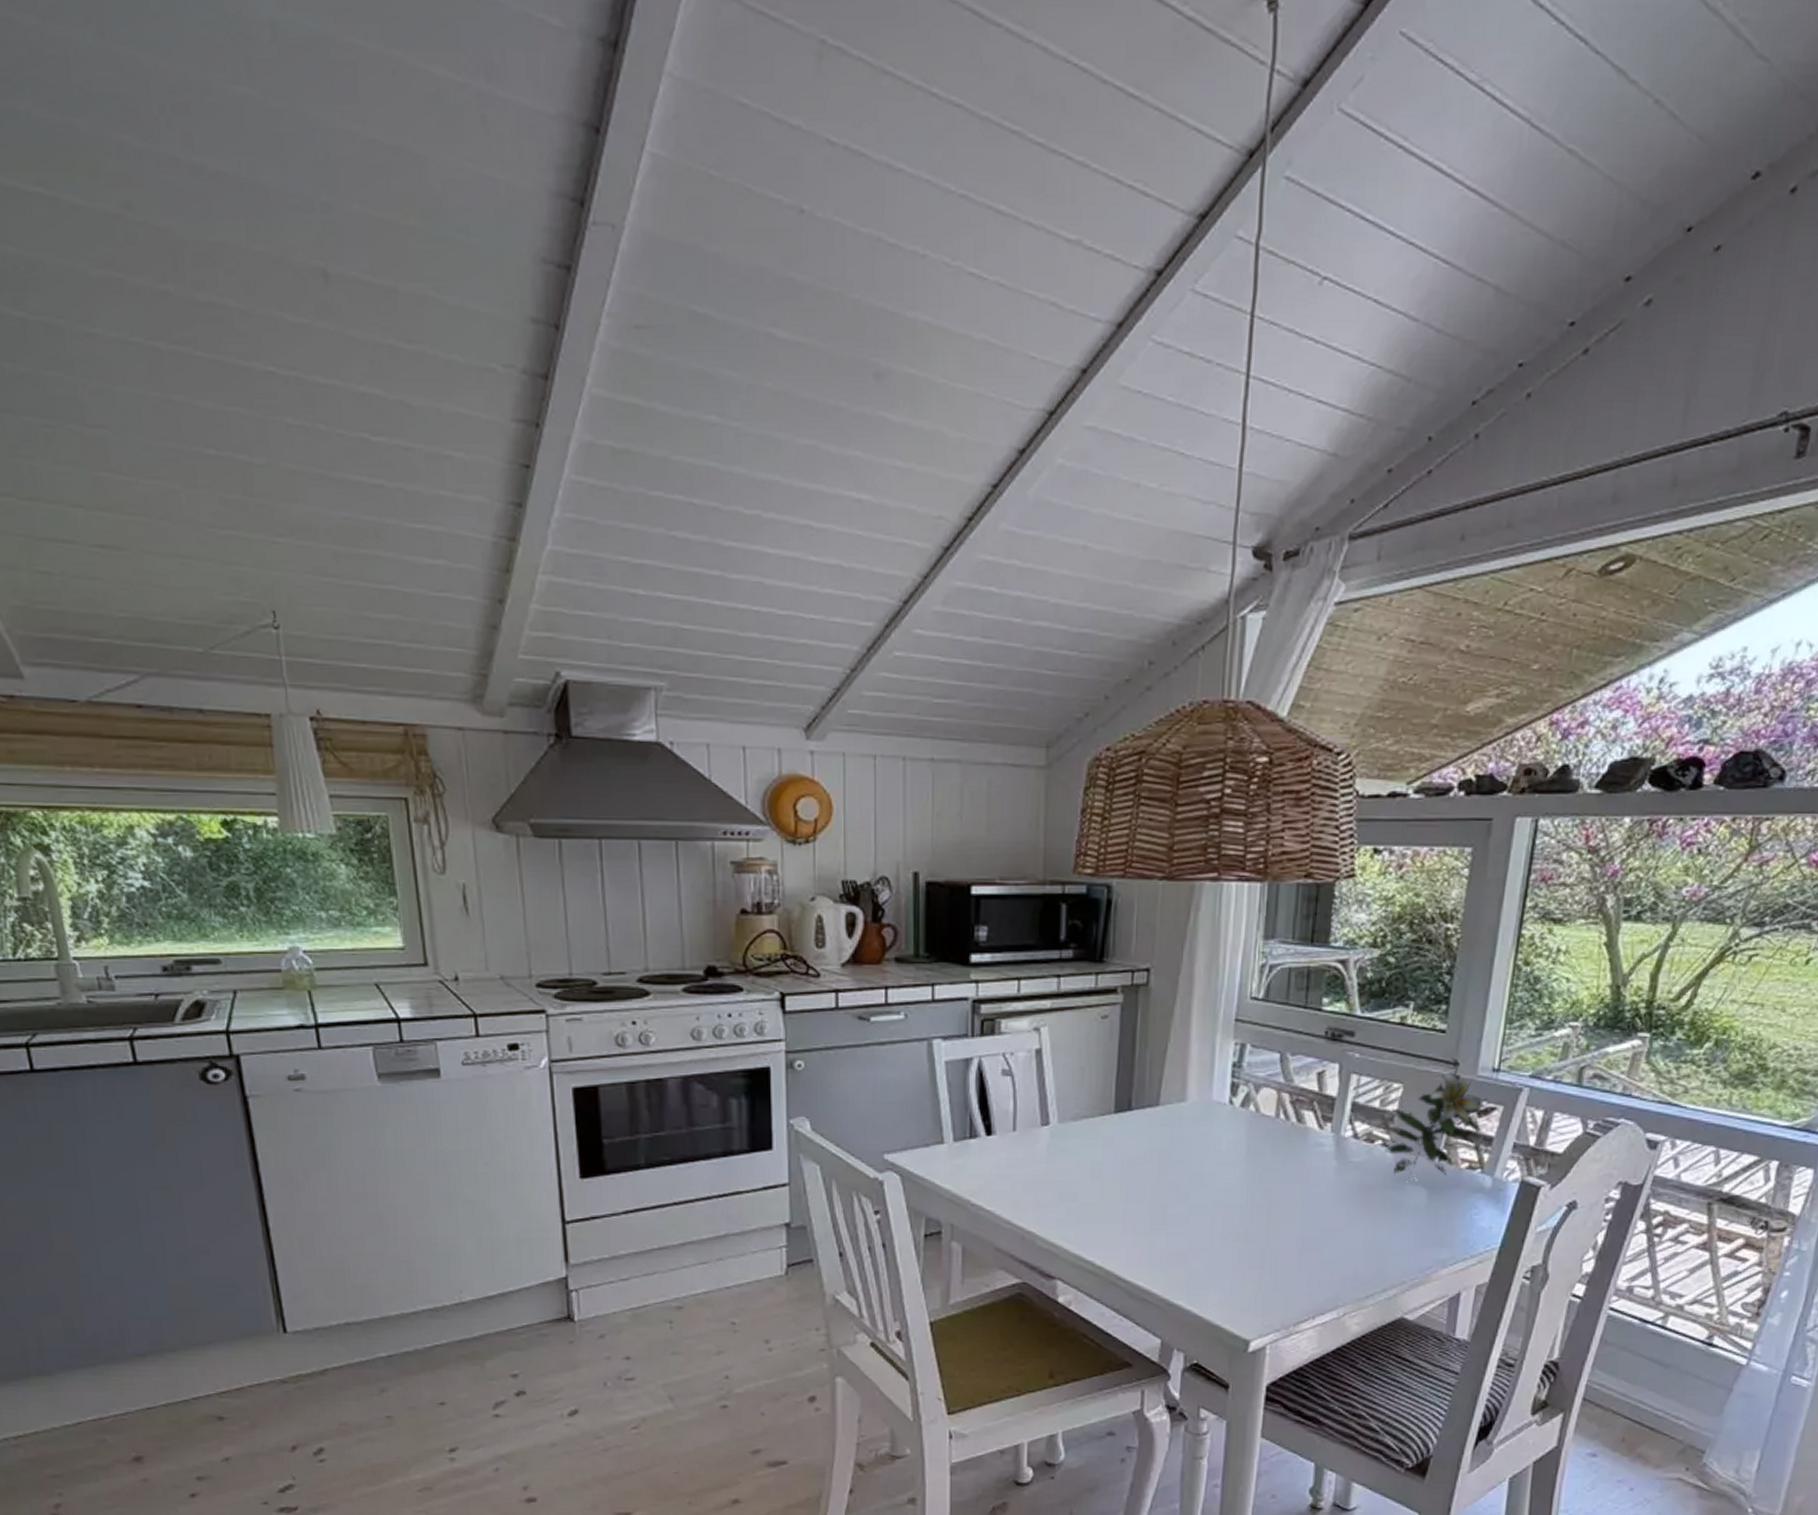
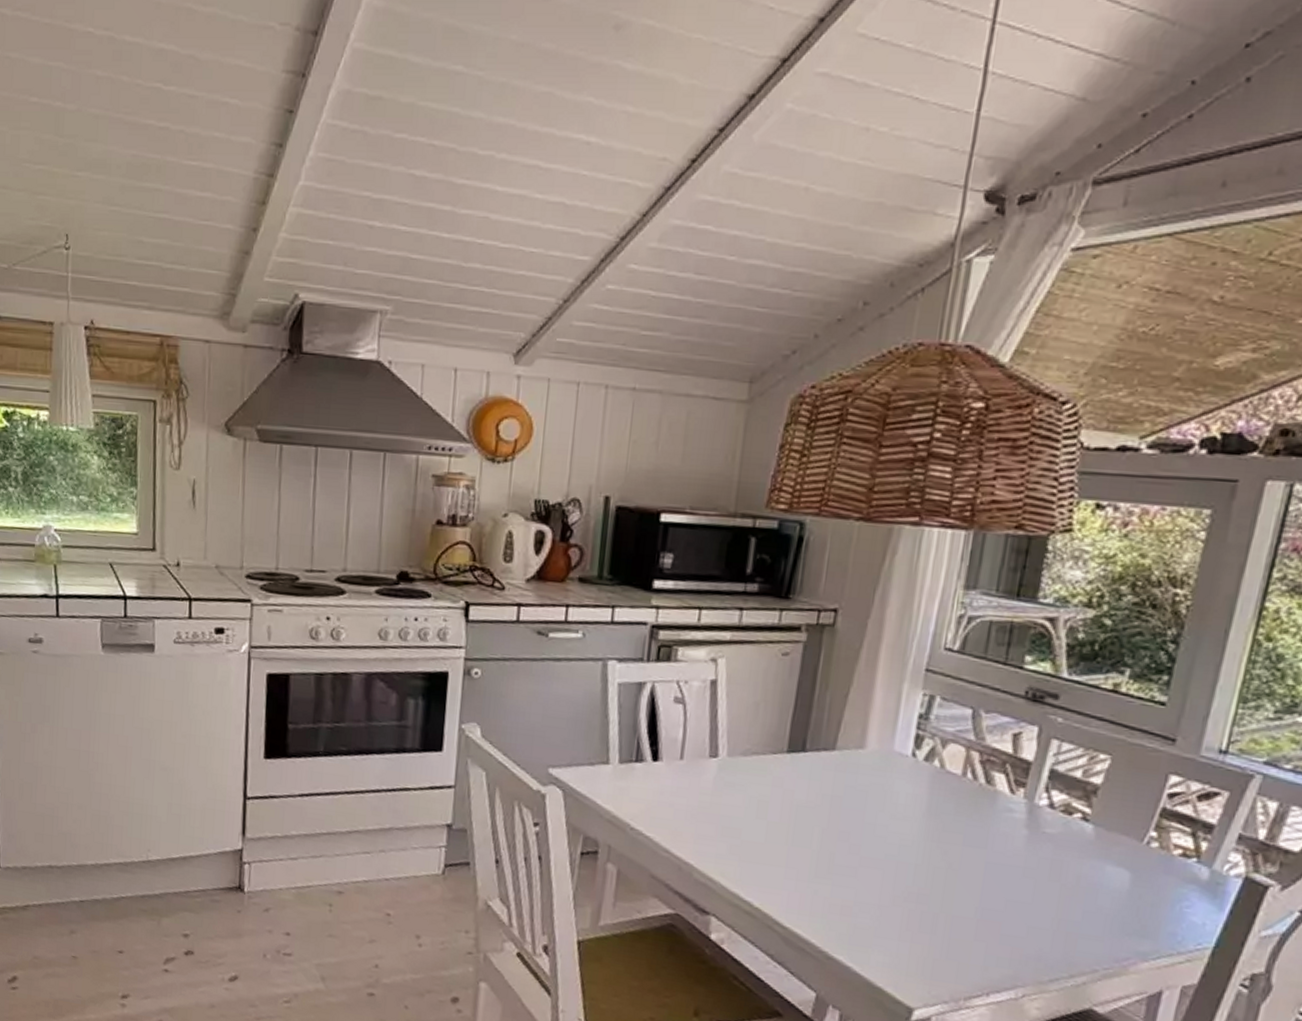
flower: present [1382,1059,1486,1176] -> none [1083,735,1207,861]

